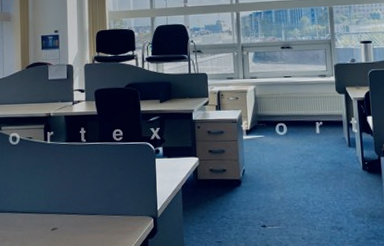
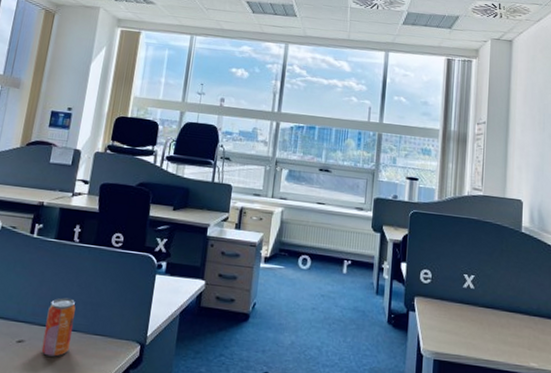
beverage can: none [72,189,96,238] -> present [41,297,76,357]

